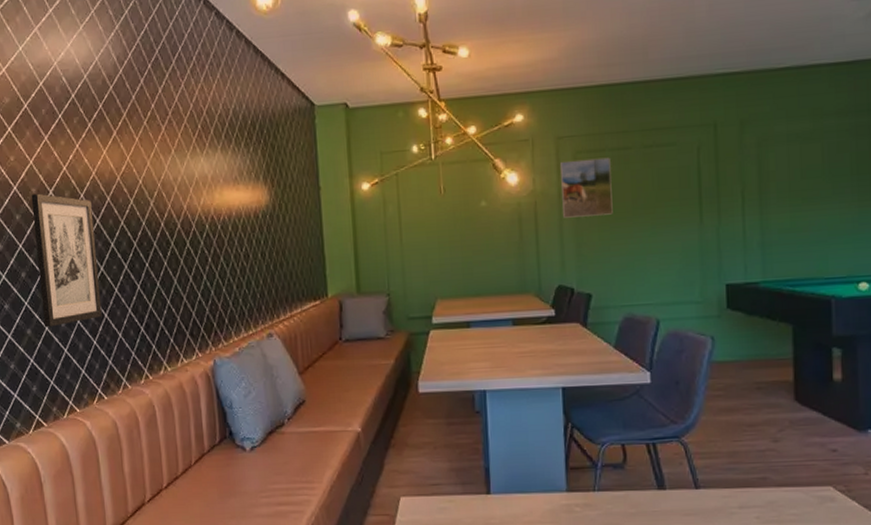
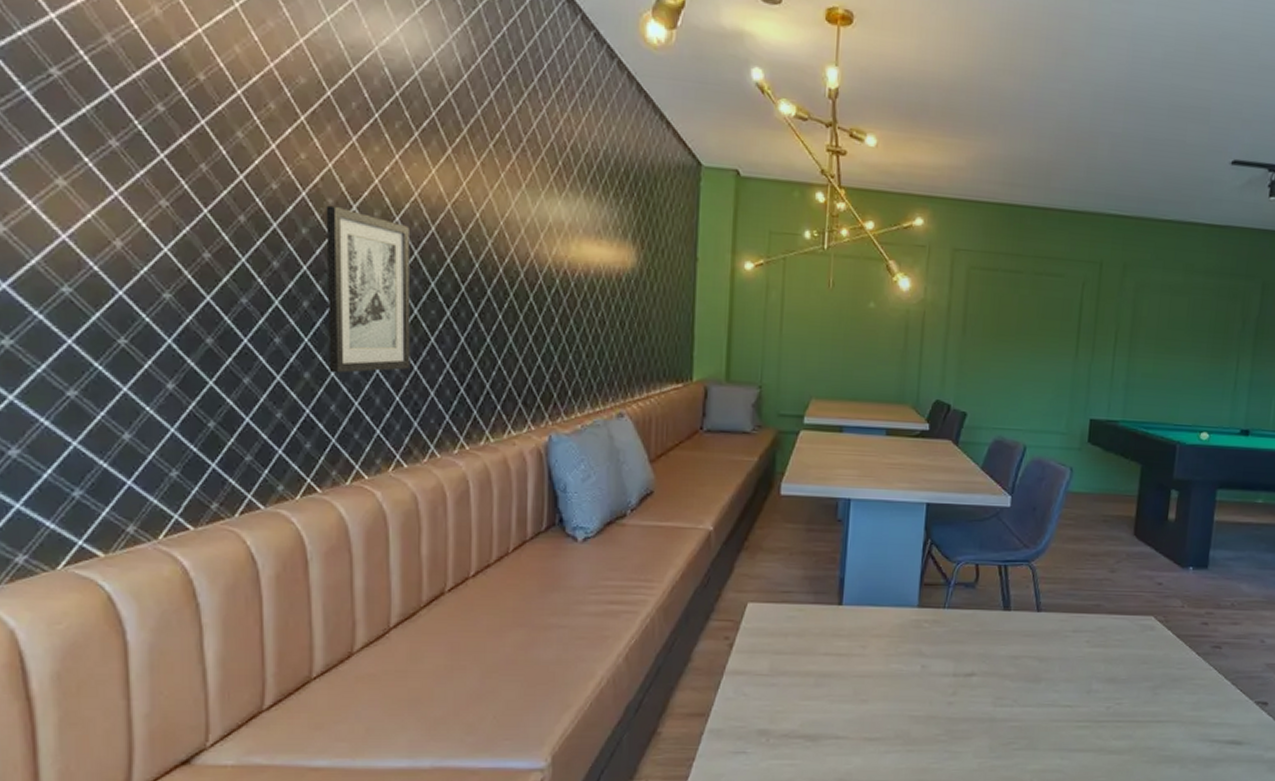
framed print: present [560,157,613,218] -> none [950,274,1002,336]

